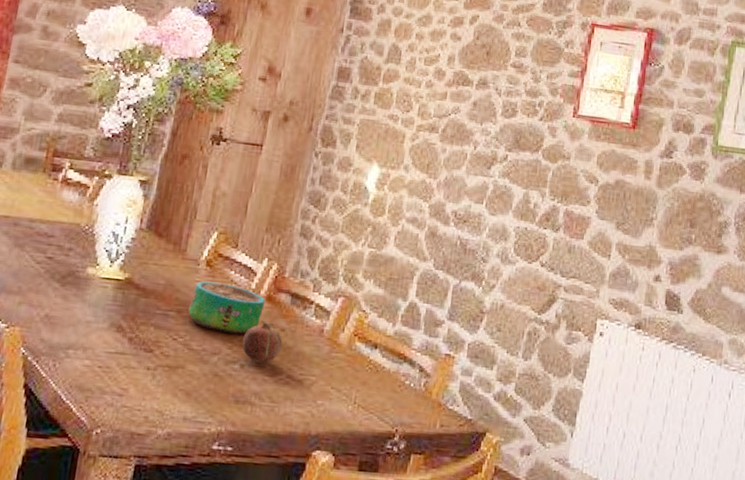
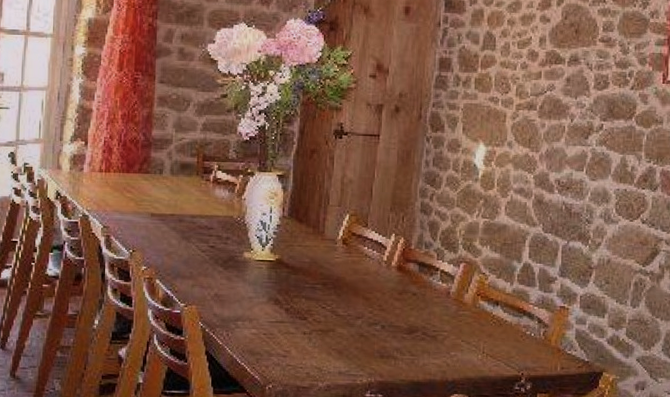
decorative bowl: present [188,281,266,334] -> none [332,257,397,300]
fruit: present [242,320,283,364] -> none [381,287,416,324]

